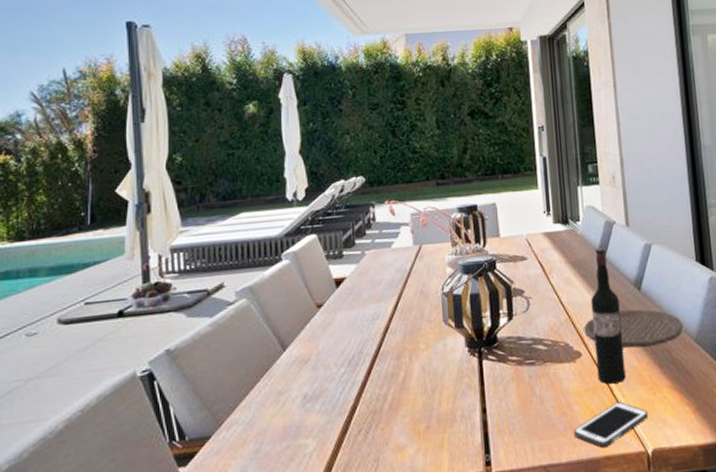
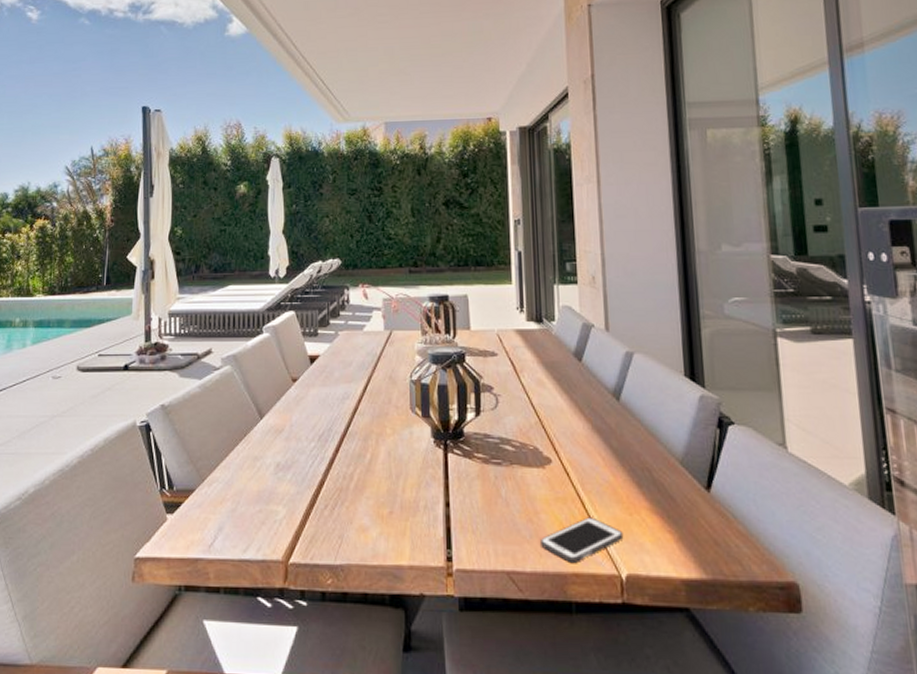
plate: present [583,309,683,348] -> none [555,420,667,463]
wine bottle: present [591,247,626,384] -> none [564,350,600,497]

